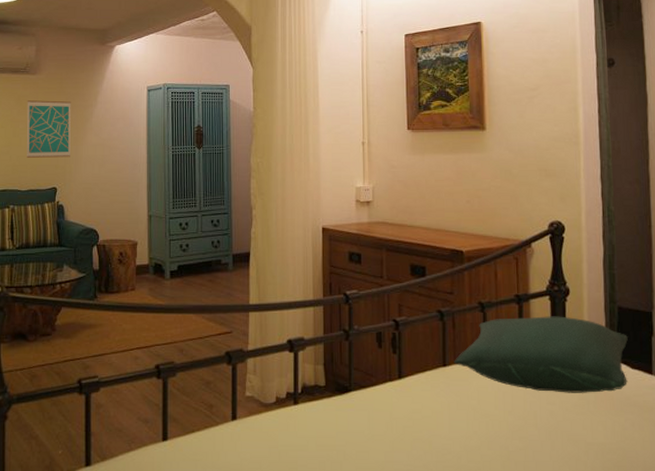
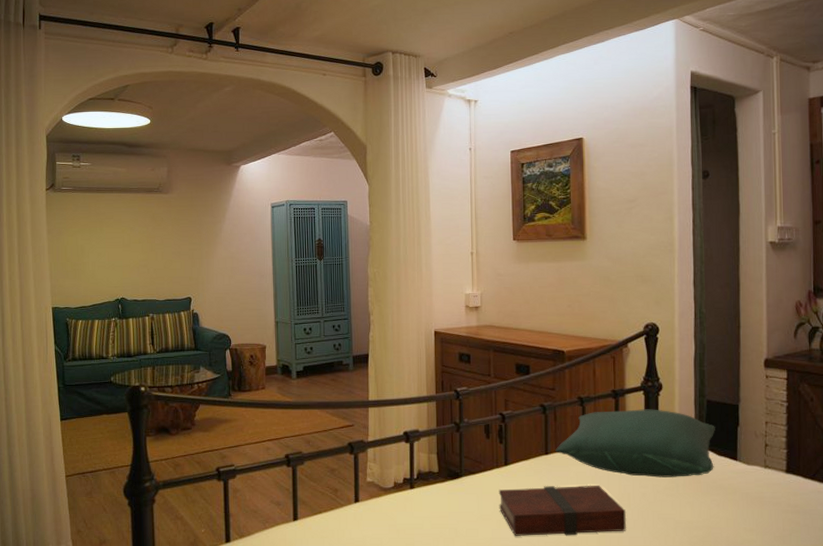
wall art: present [26,100,71,158] -> none [161,217,203,270]
book: none [392,401,533,459] -> present [498,485,626,536]

